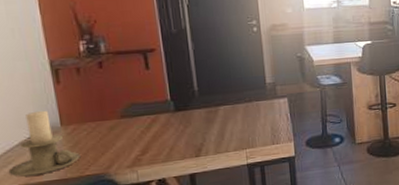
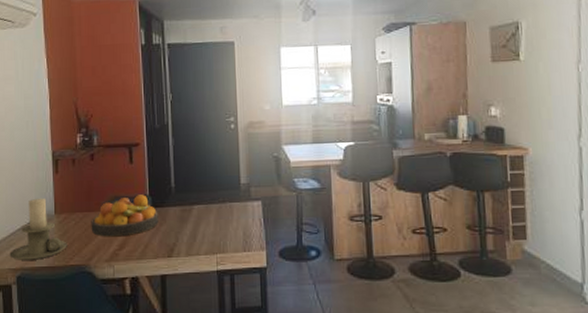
fruit bowl: none [106,99,183,144] -> present [91,194,159,237]

